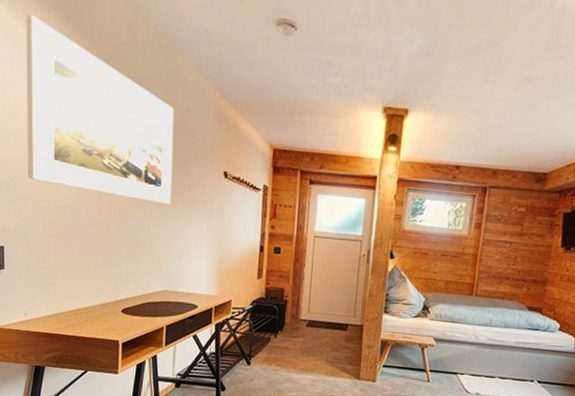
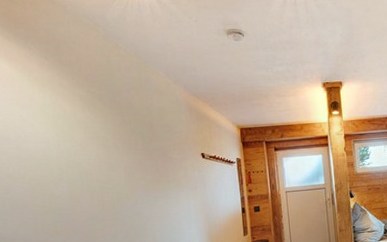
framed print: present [26,14,175,205] -> none [8,53,158,190]

